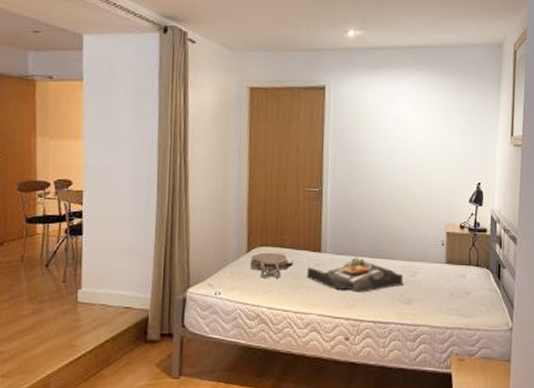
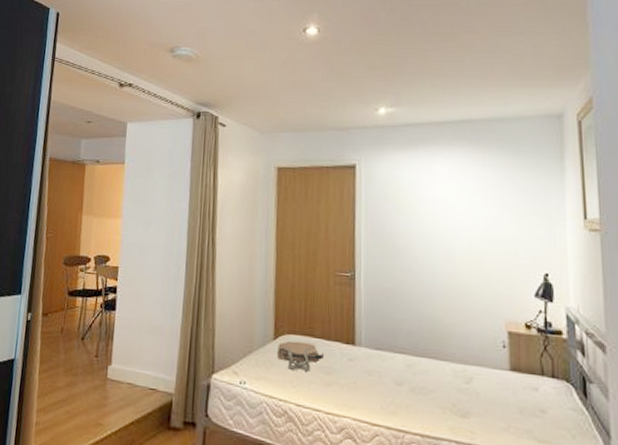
serving tray: present [307,257,404,293] -> none [339,354,457,398]

